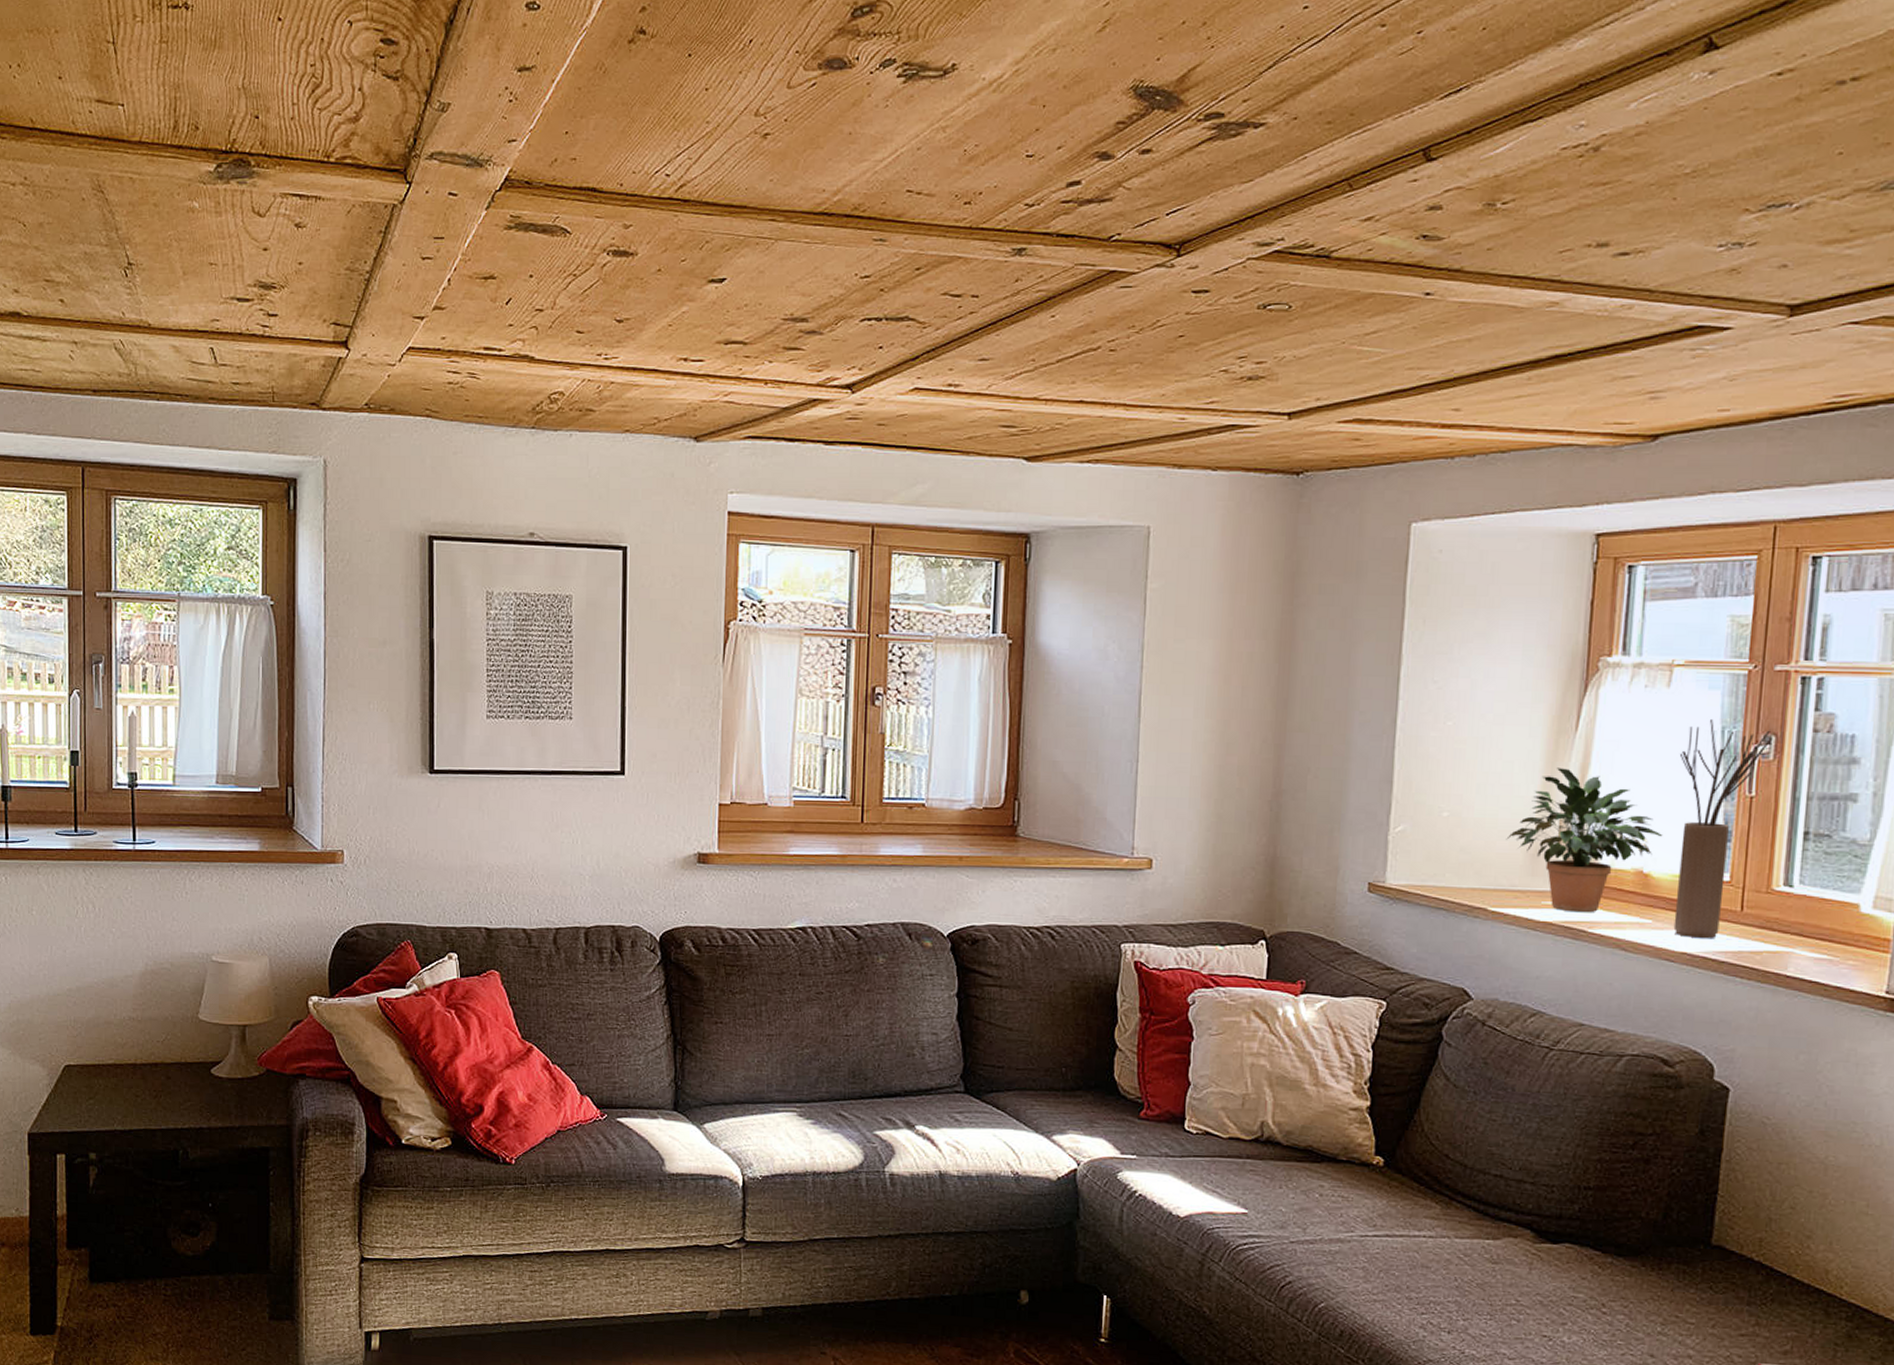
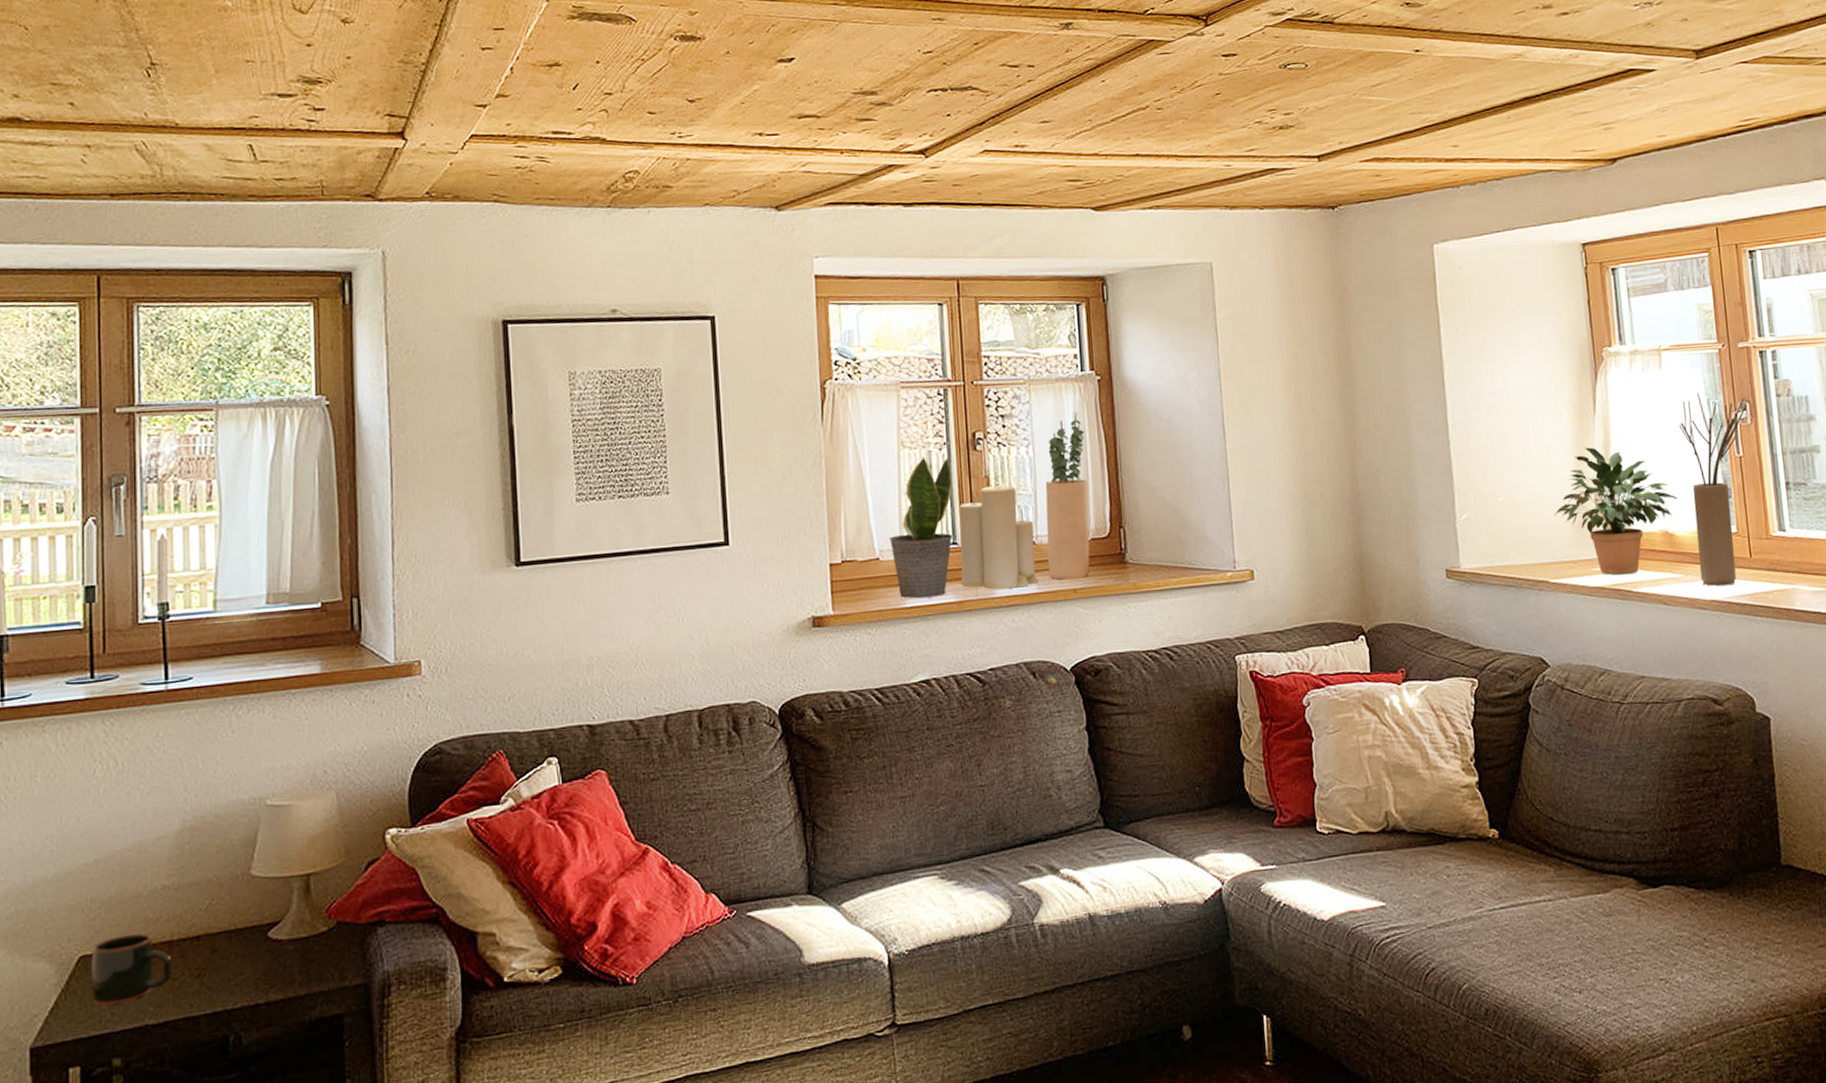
mug: none [74,1053,135,1109] -> present [92,933,172,1005]
potted plant: none [779,707,847,848] -> present [889,456,953,599]
candle: none [846,733,926,848] -> present [959,475,1038,590]
vase: none [935,675,988,846] -> present [1045,412,1090,580]

